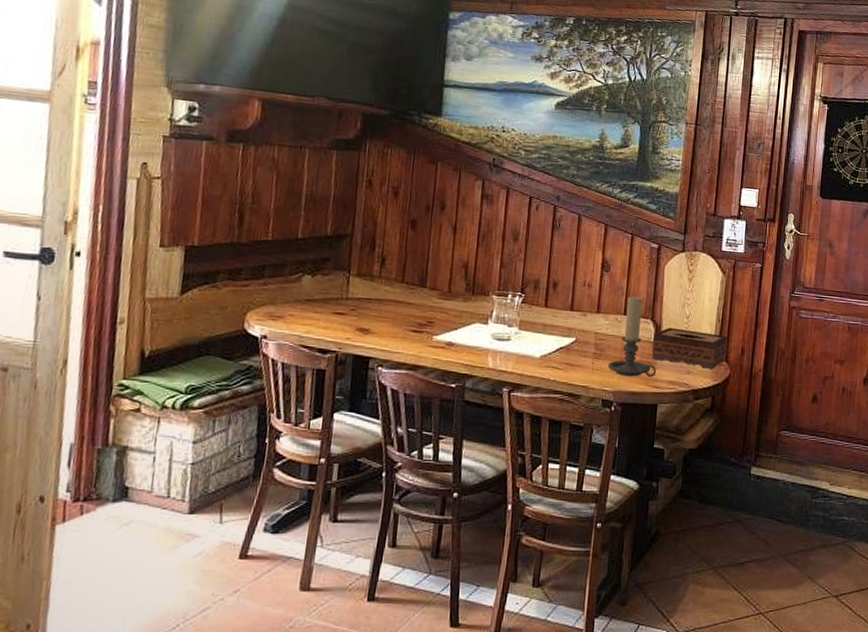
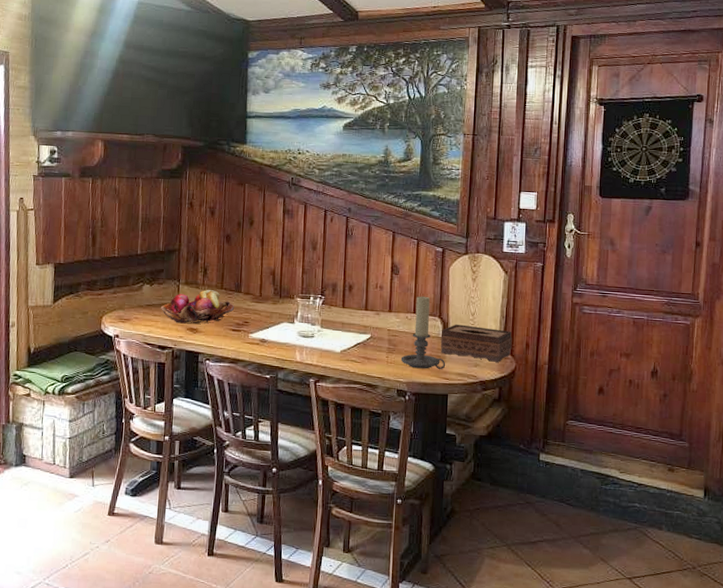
fruit basket: none [323,283,418,324] -> present [160,290,235,324]

